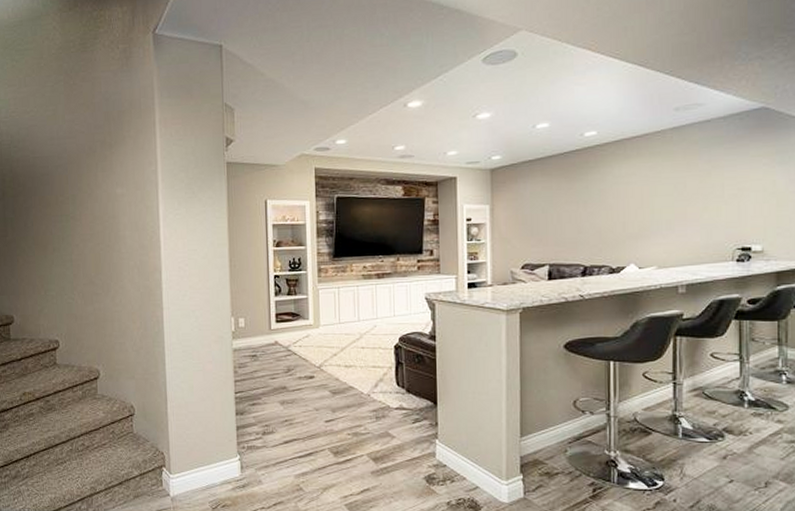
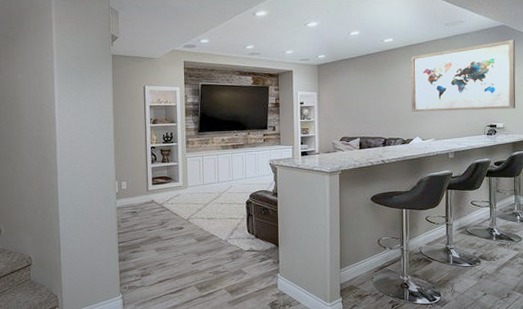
wall art: none [622,126,783,231] -> present [410,39,516,112]

